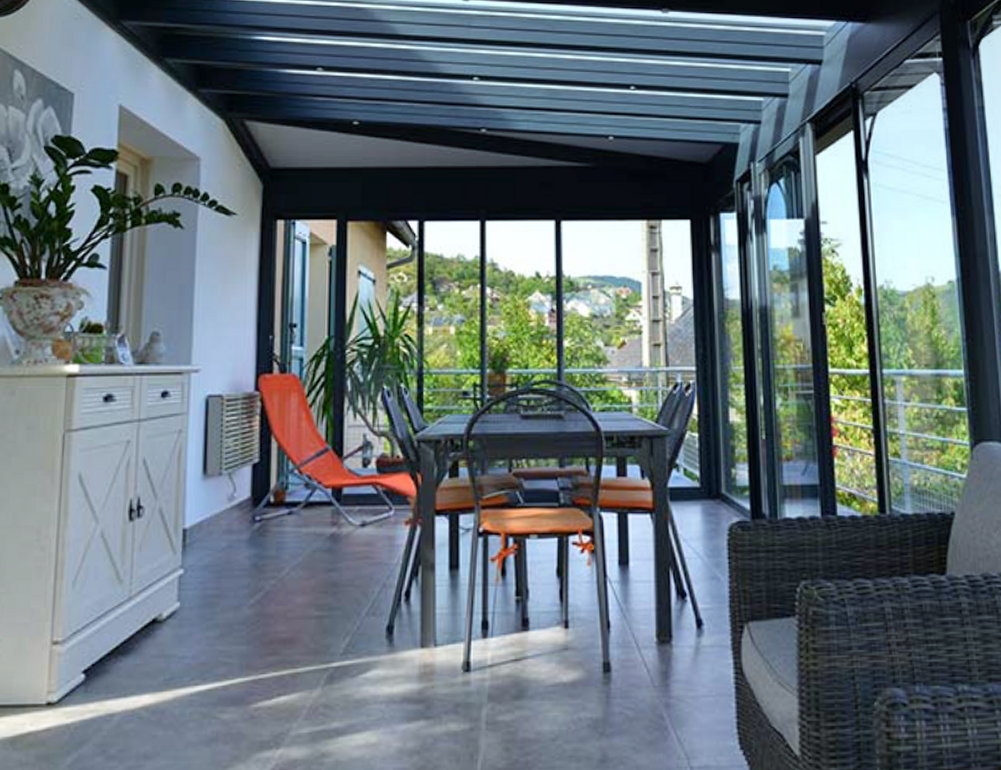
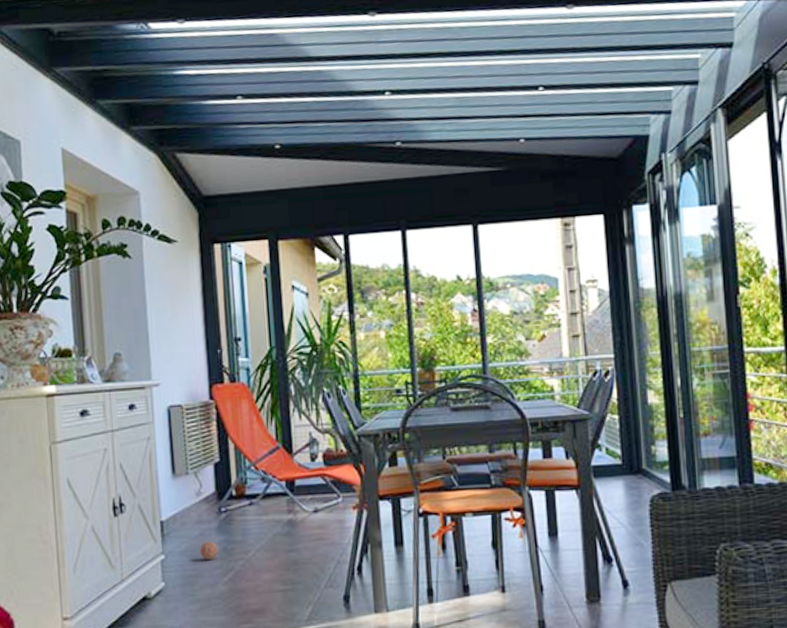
decorative ball: none [225,555,247,577] -> present [200,541,218,560]

